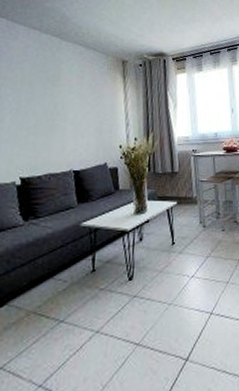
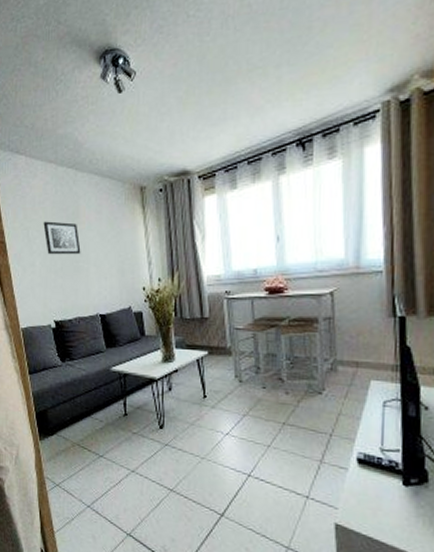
wall art: none [18,80,59,114] -> present [43,221,81,255]

